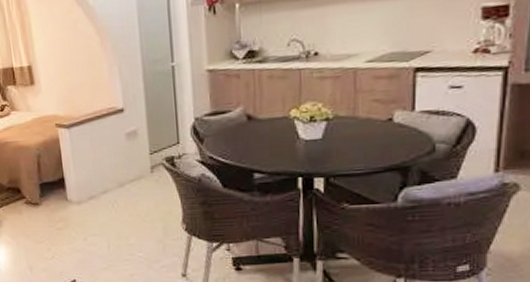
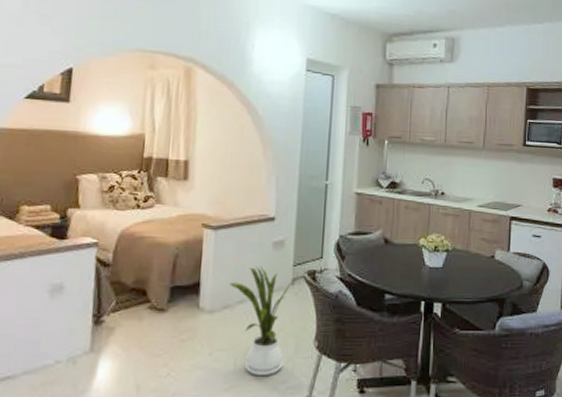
house plant: none [91,157,155,257] -> present [229,266,296,377]

